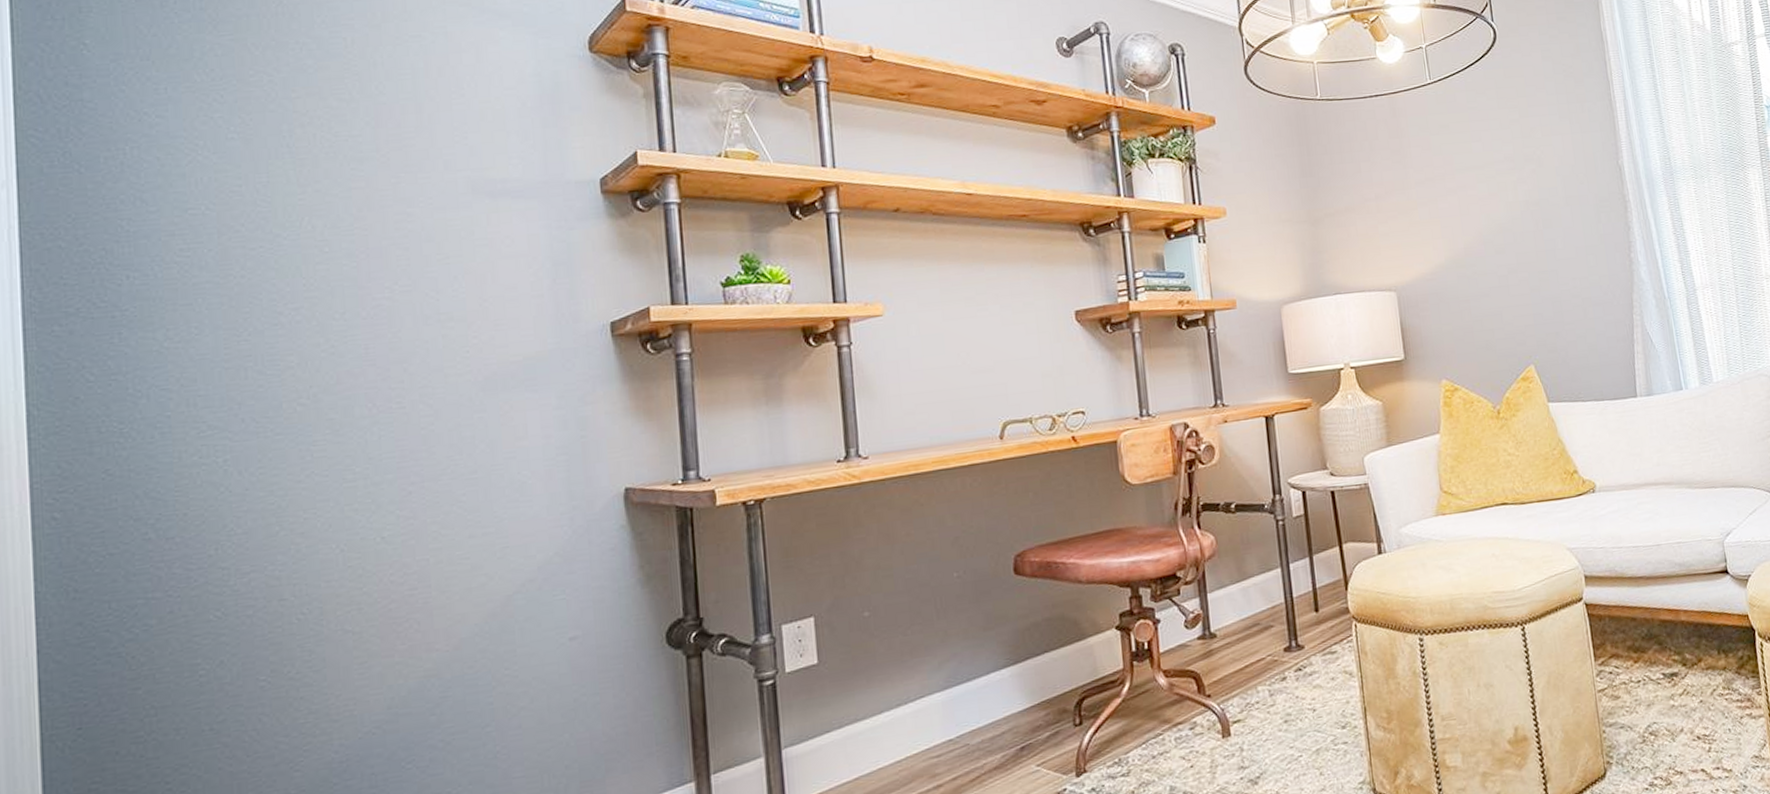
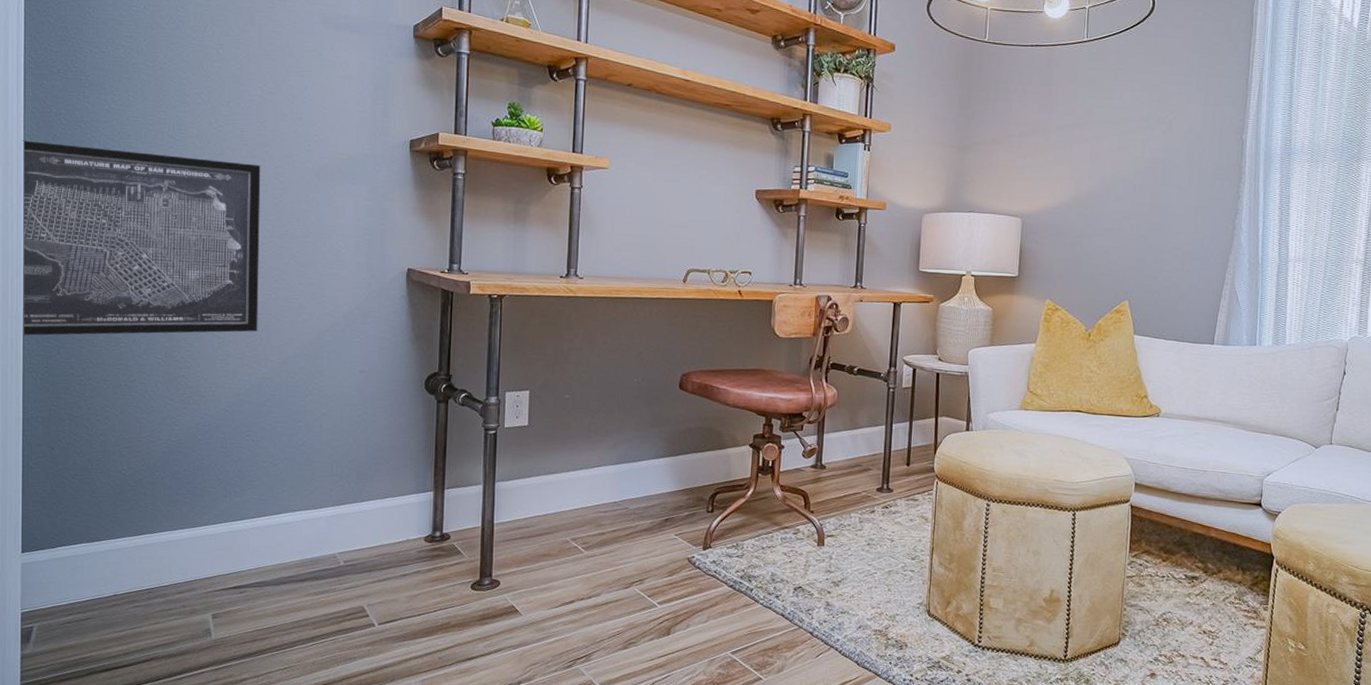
wall art: none [24,388,413,689] -> present [22,140,261,336]

